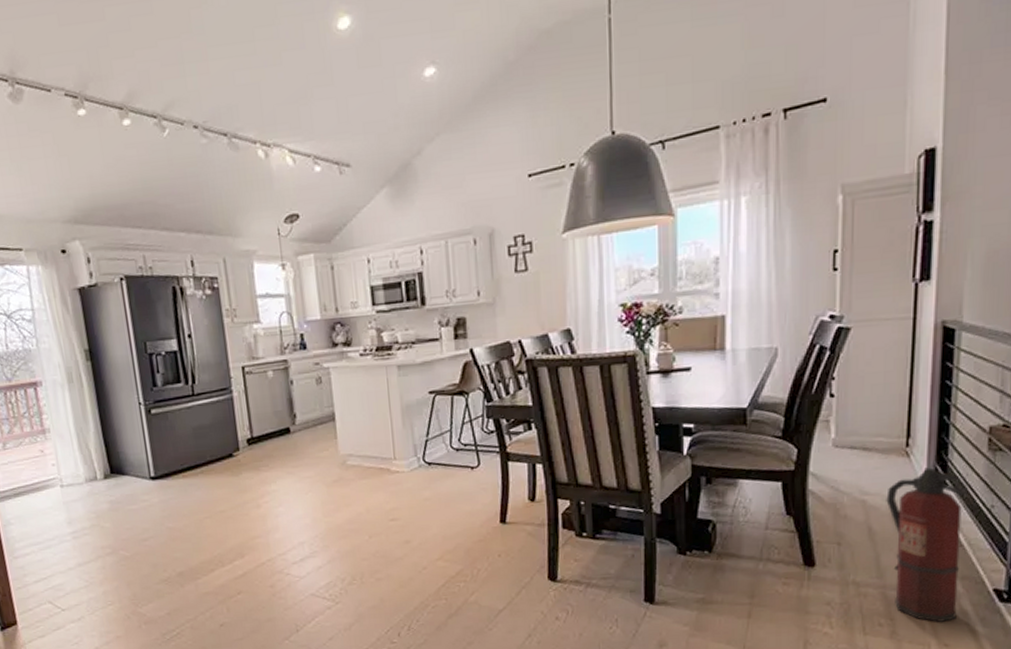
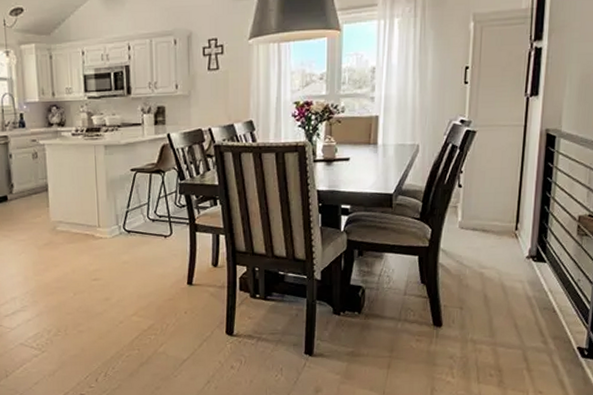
fire extinguisher: present [886,467,964,622] -> none [499,247,558,374]

